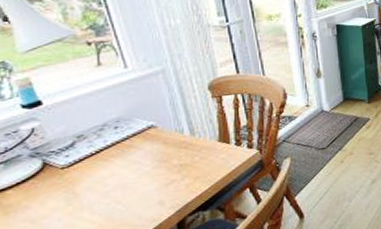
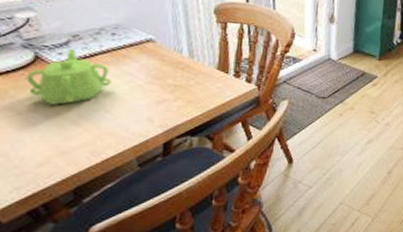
teapot: none [36,149,119,208] -> present [26,49,111,105]

